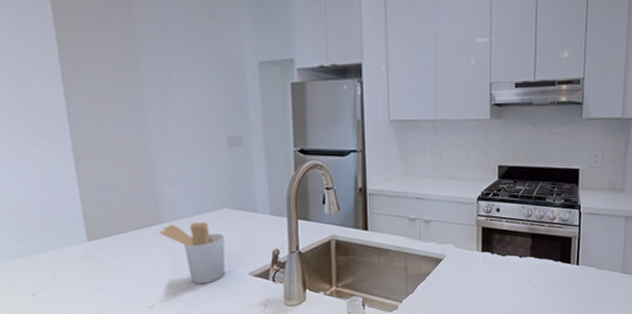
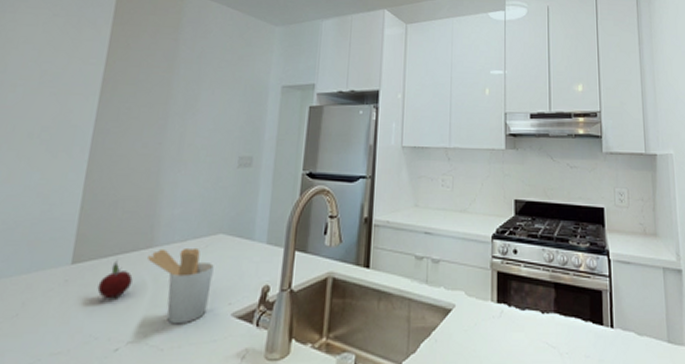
fruit: none [119,236,151,268] -> present [97,260,133,299]

